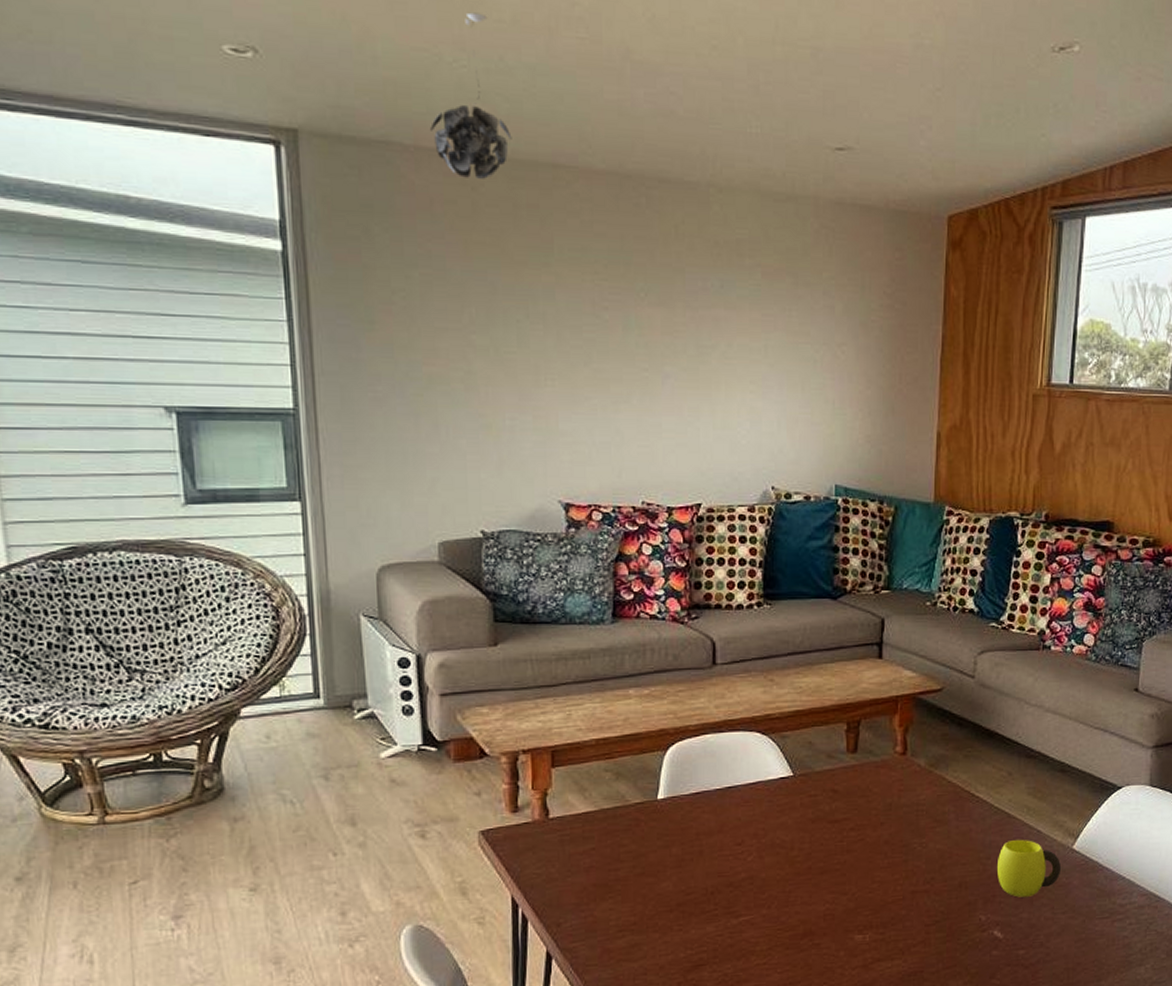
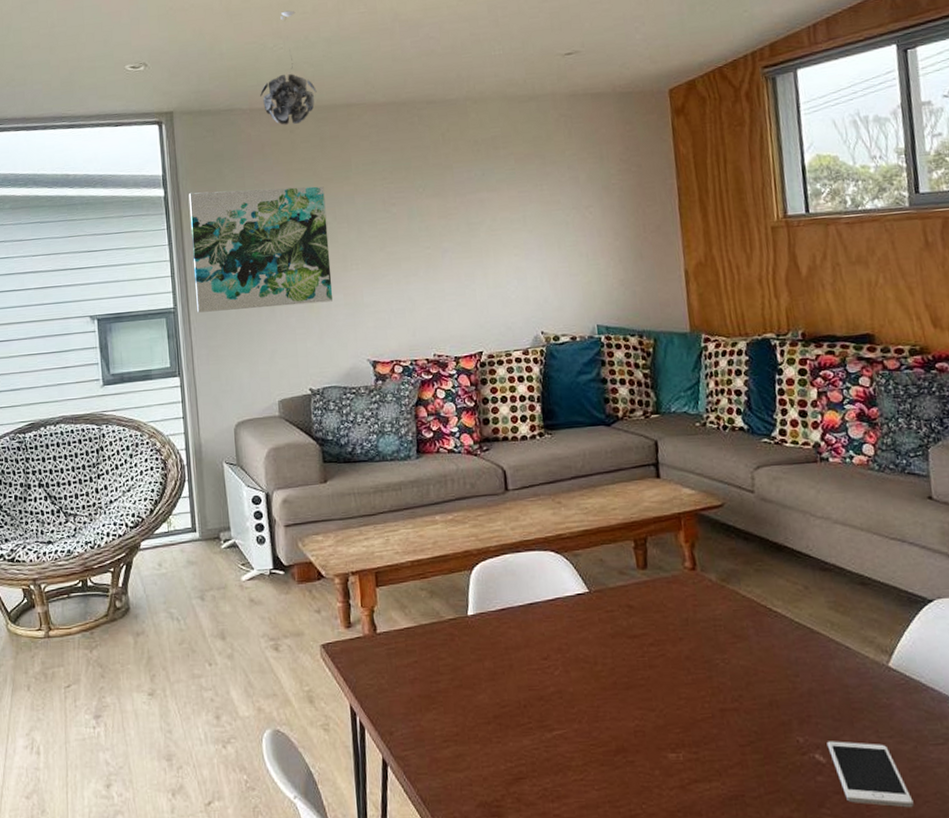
wall art: none [319,253,519,424] -> present [188,186,333,313]
cup: present [996,839,1061,897] -> none [806,655,880,718]
cell phone: none [1006,918,1074,975] -> present [827,741,914,808]

